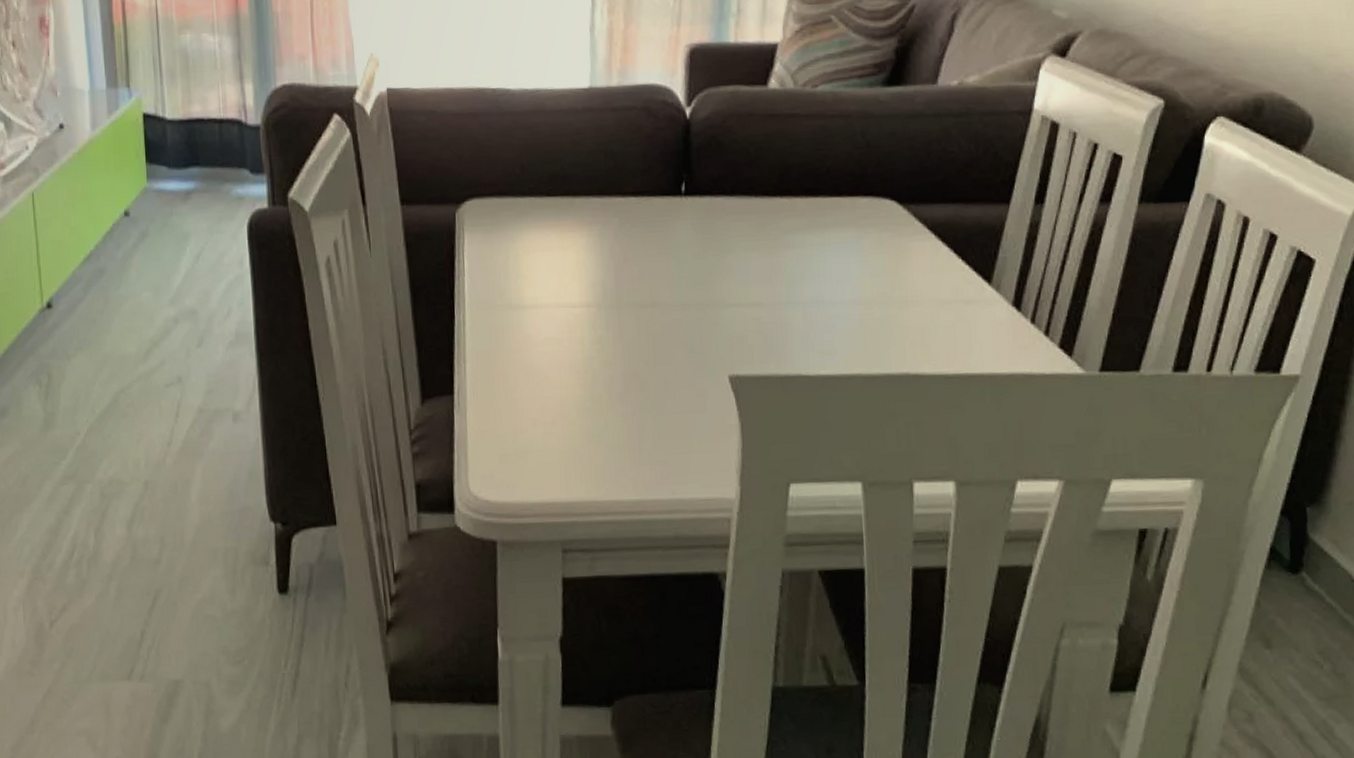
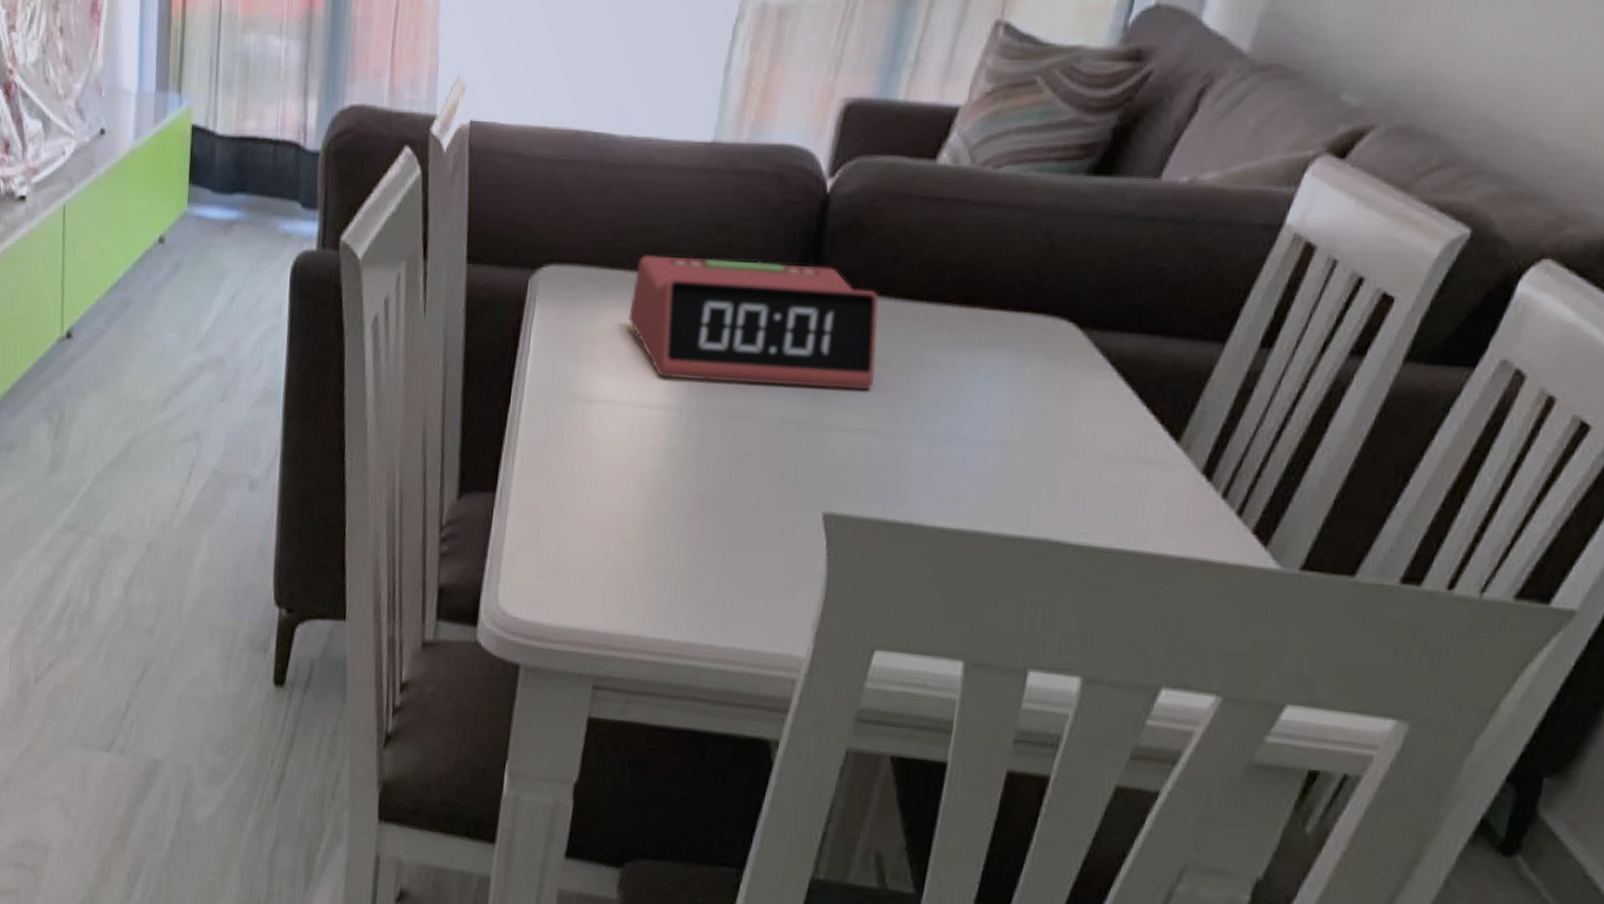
alarm clock: none [543,177,751,281] -> present [628,255,879,391]

